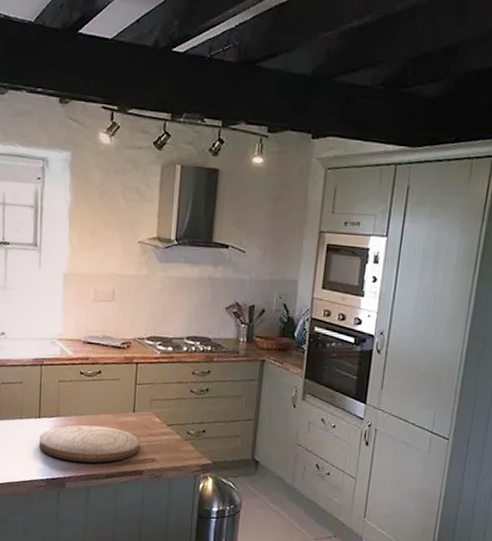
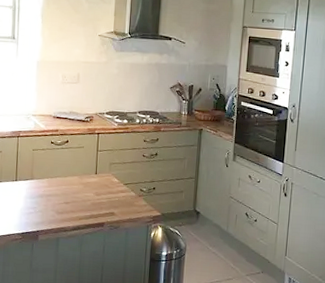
cutting board: present [39,425,140,463] -> none [16,186,101,218]

